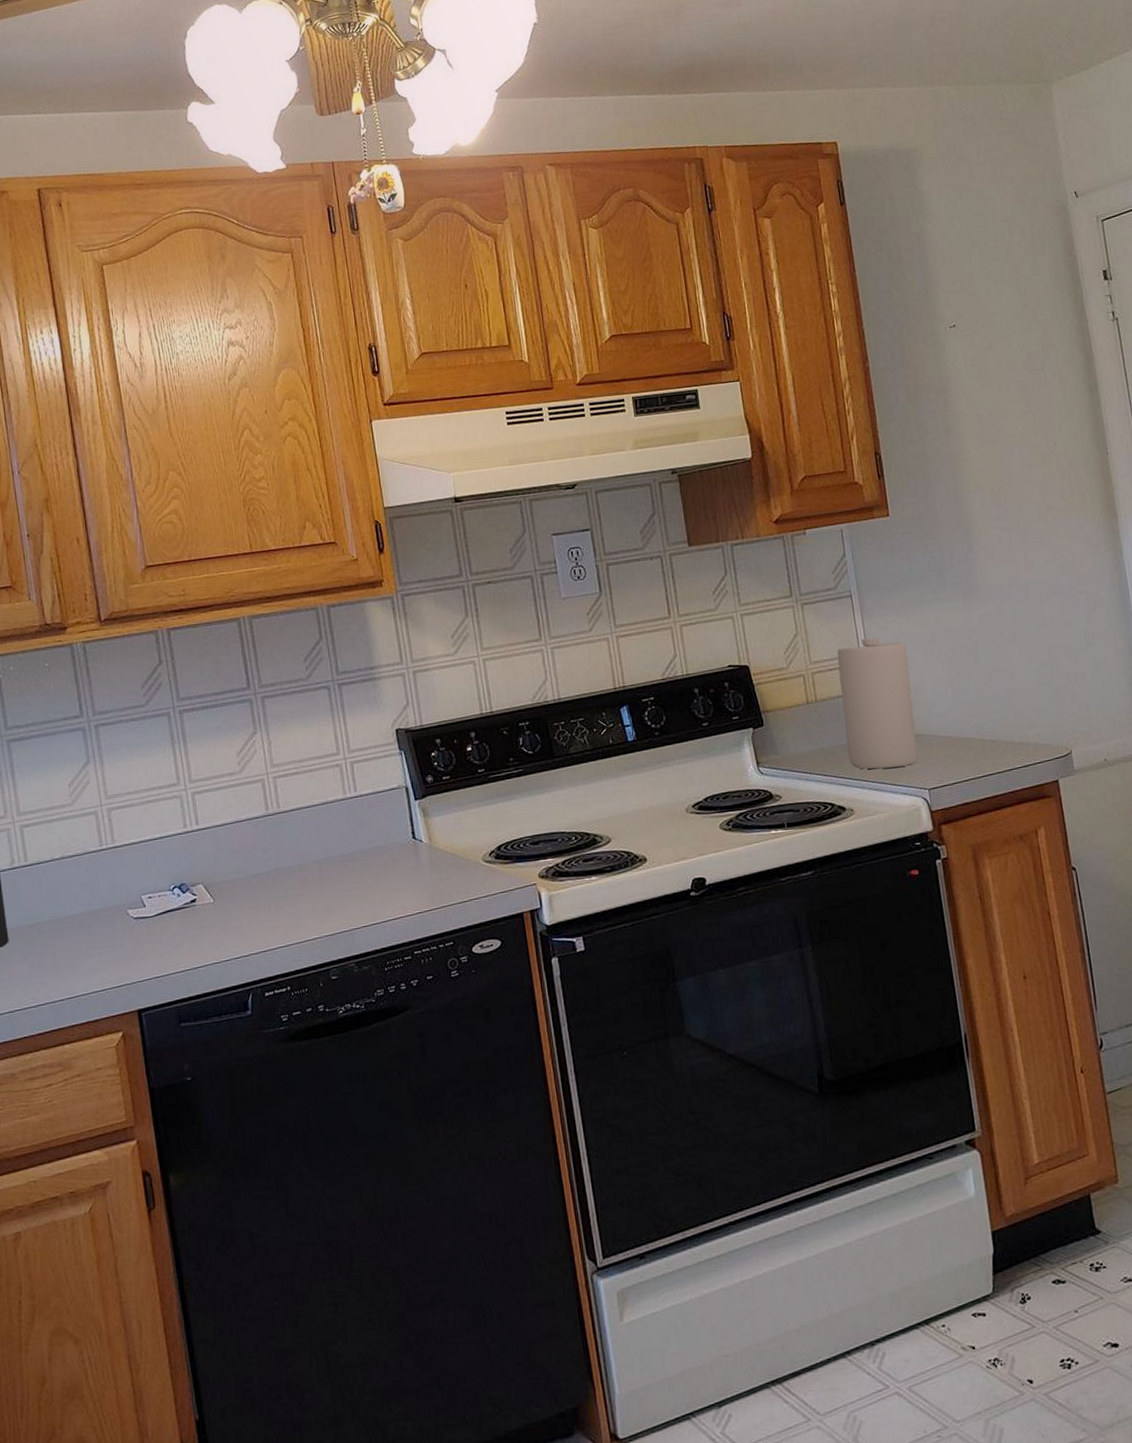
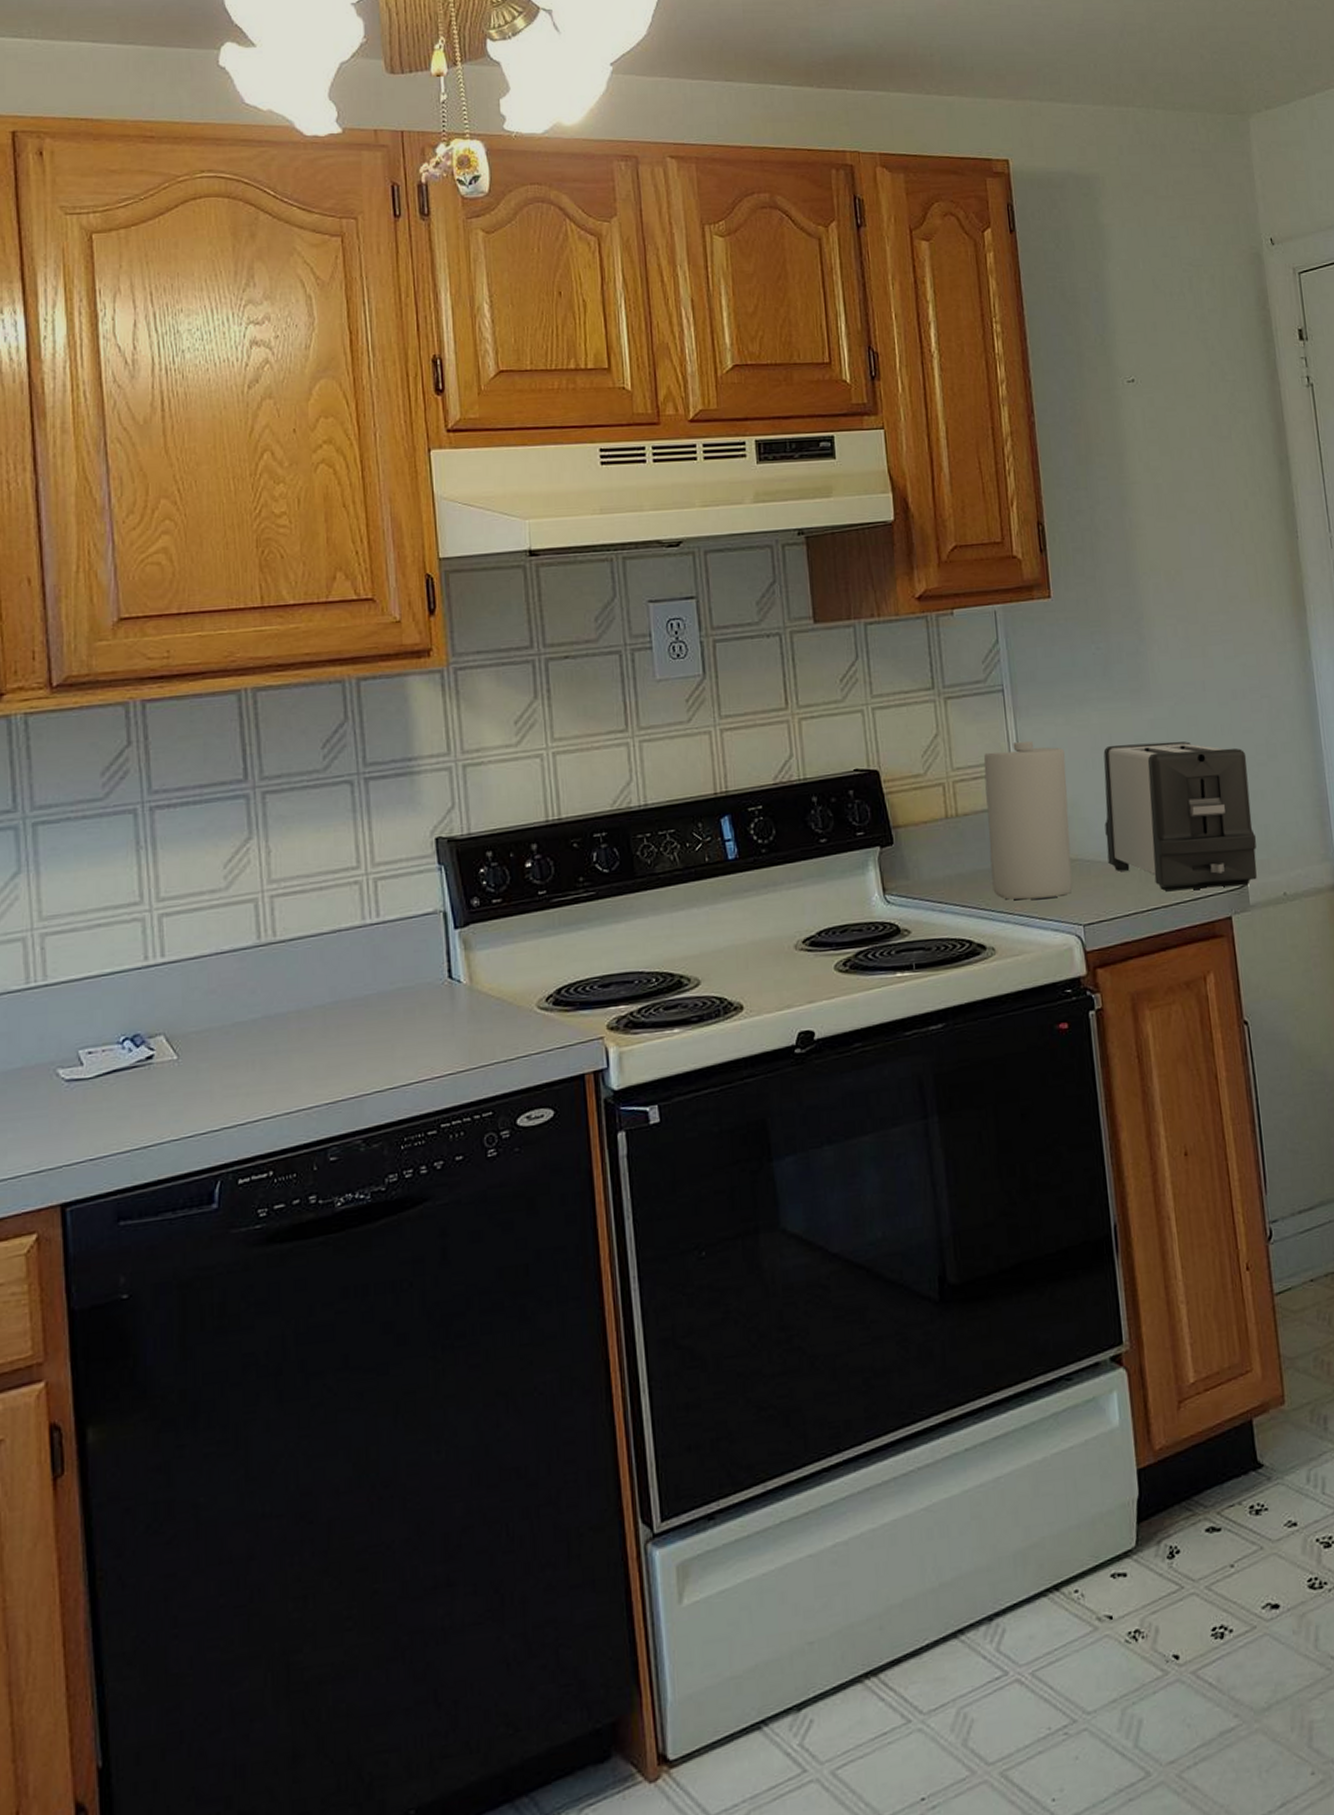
toaster: none [940,633,1080,760] -> present [1103,741,1257,892]

